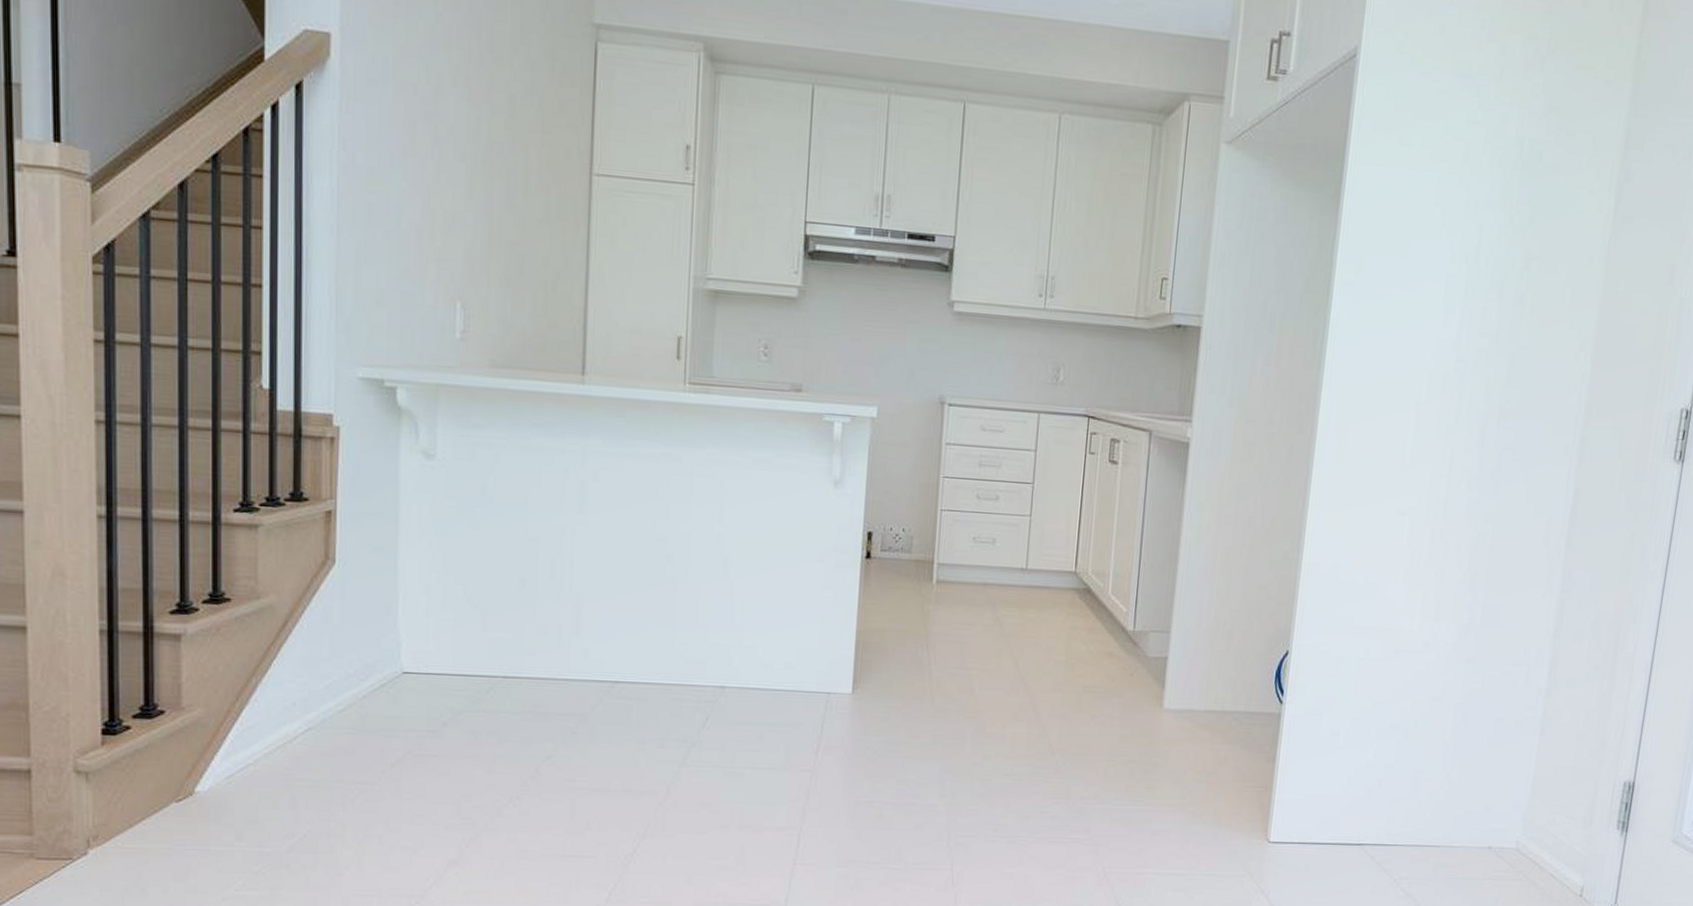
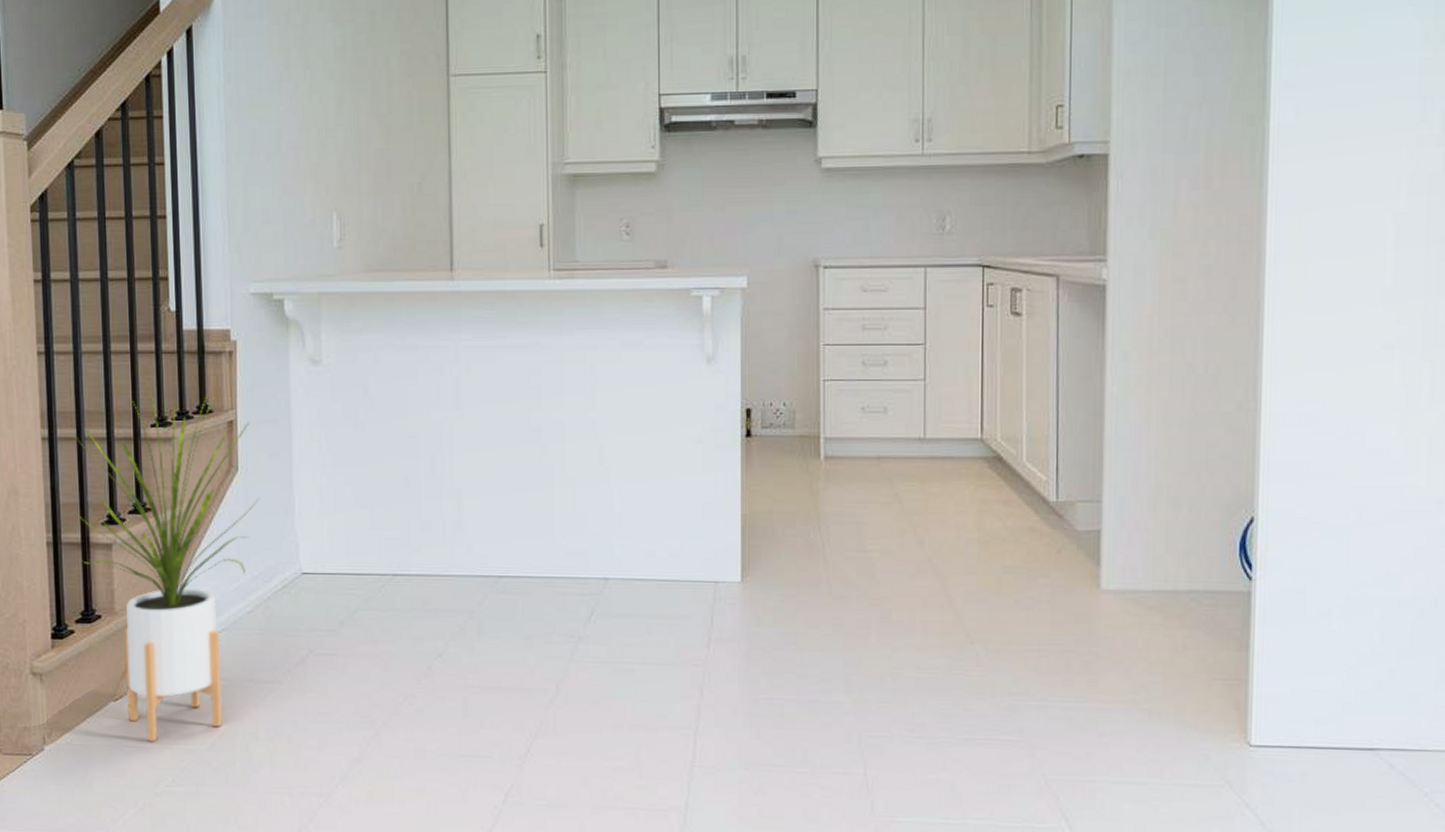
house plant: none [134,475,360,845] -> present [73,392,260,742]

